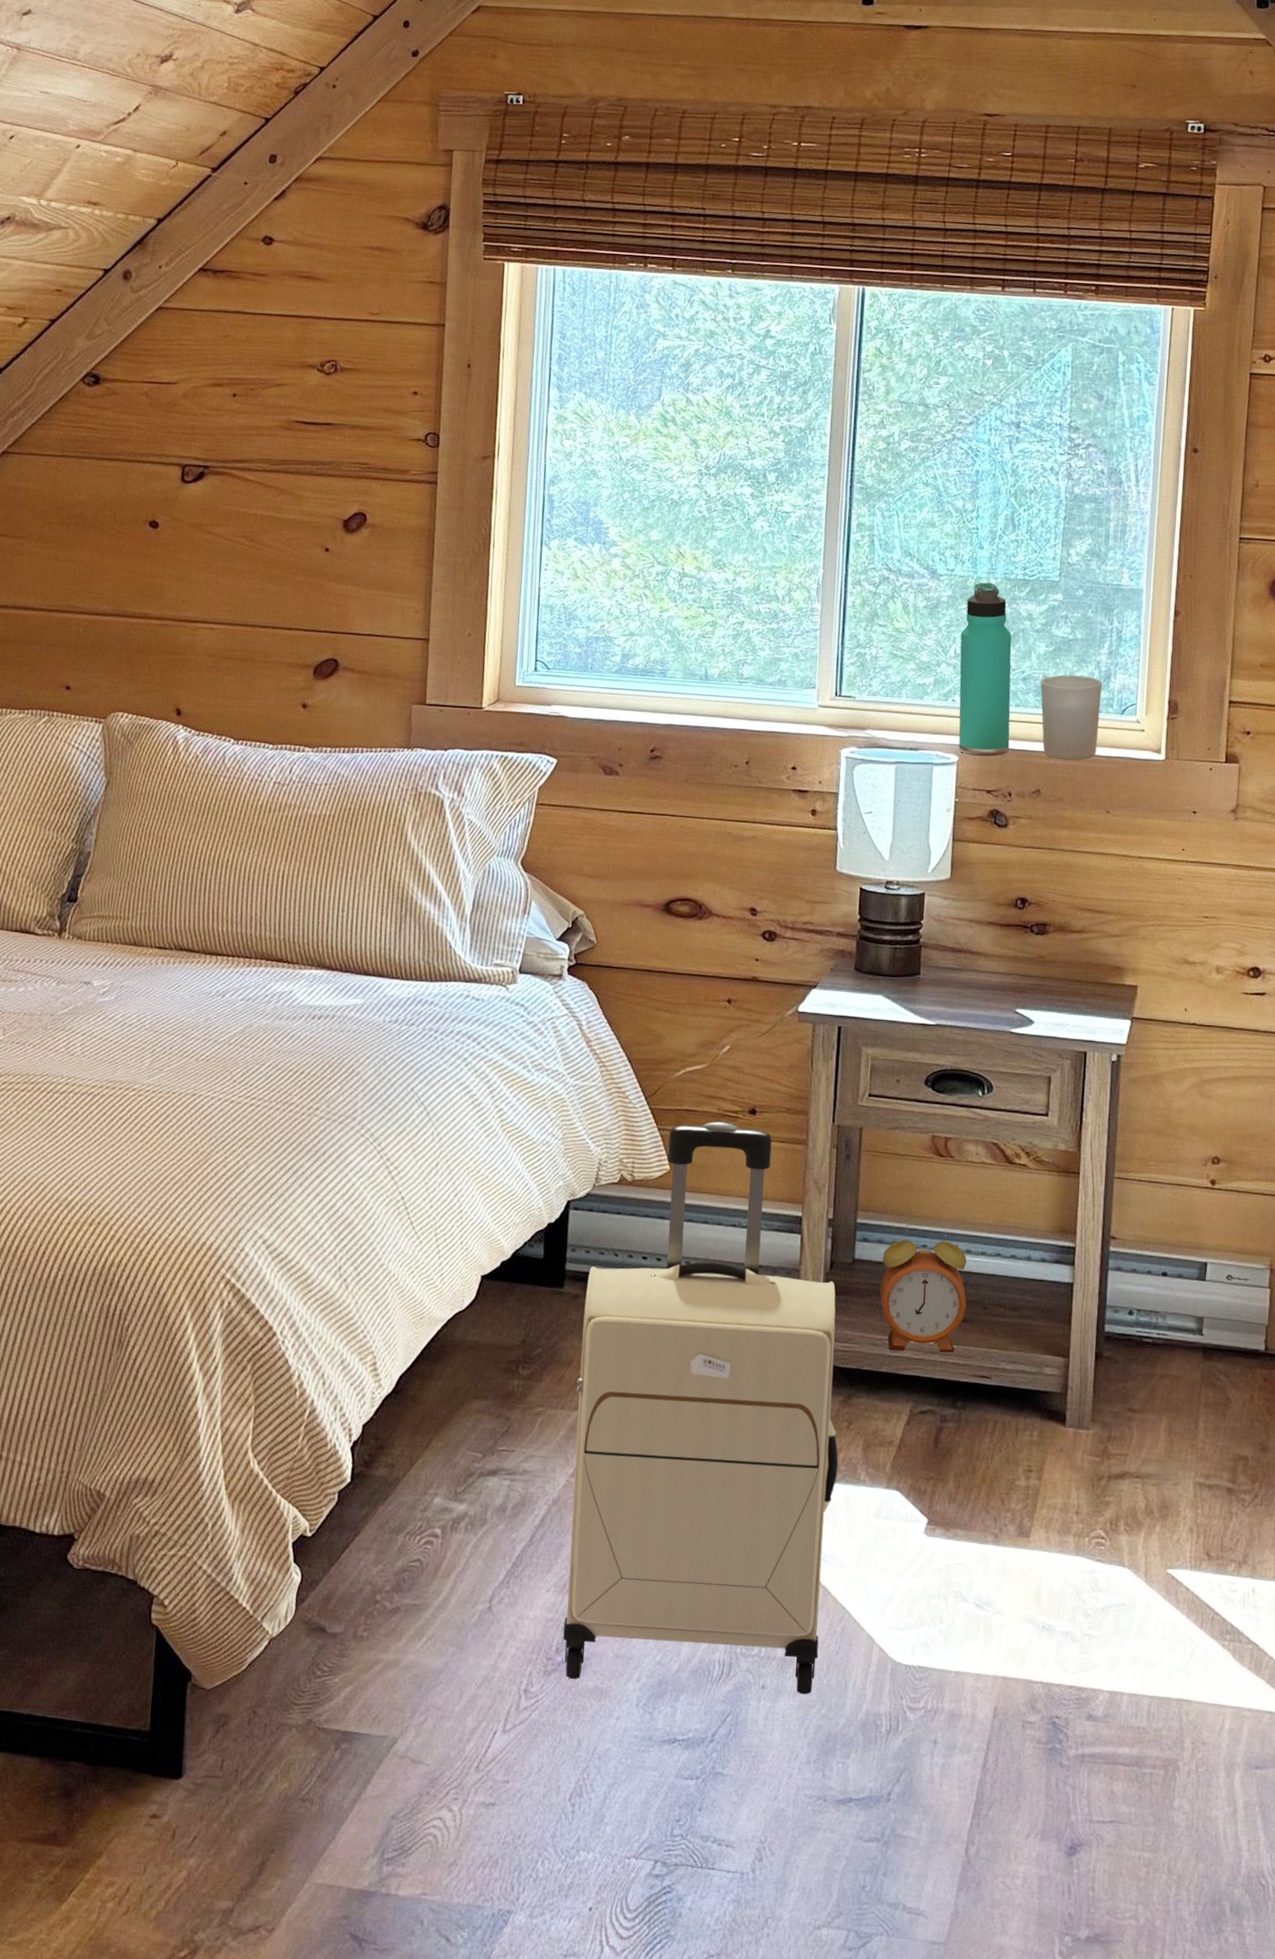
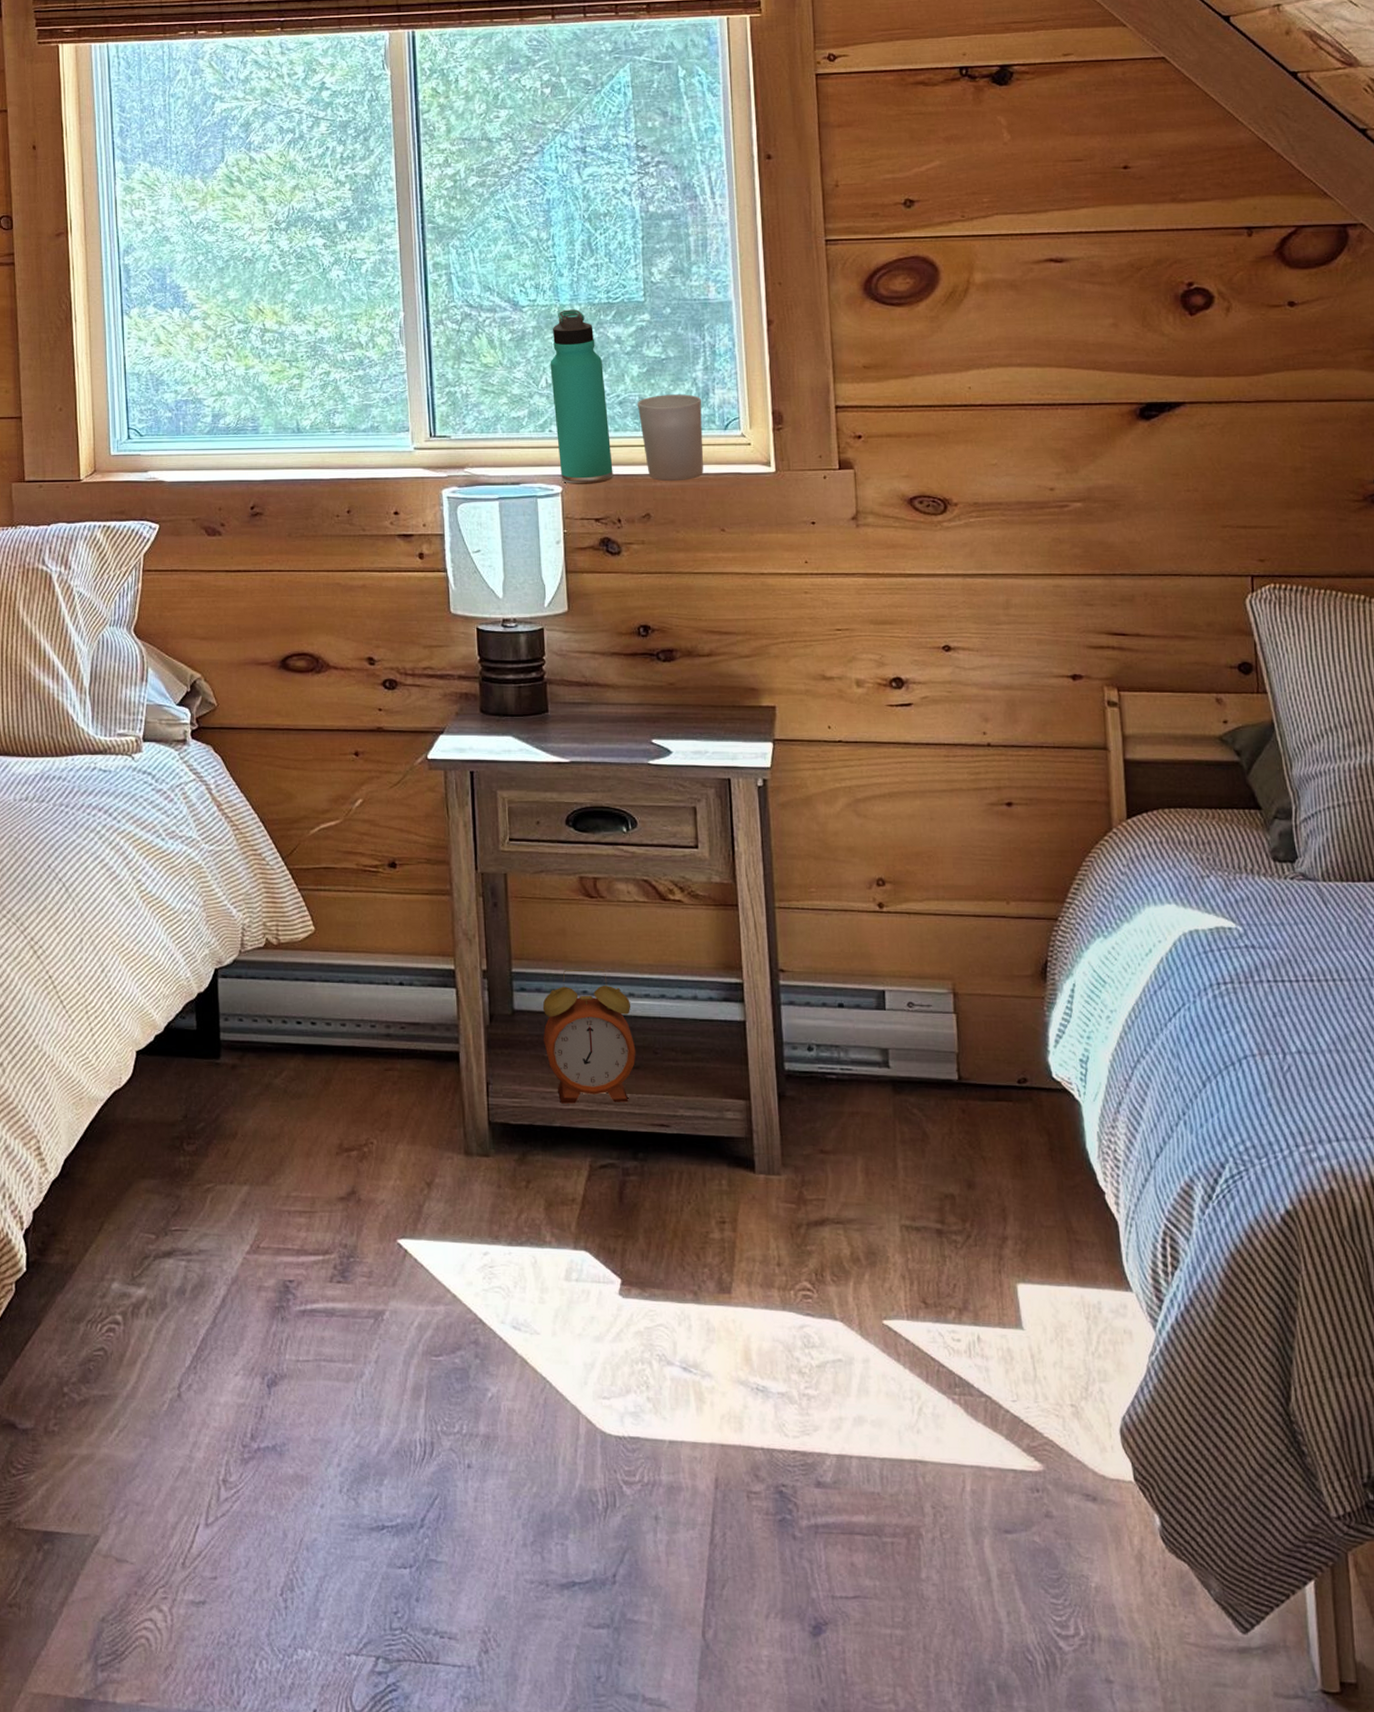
suitcase: present [563,1121,839,1695] -> none [243,877,523,1473]

